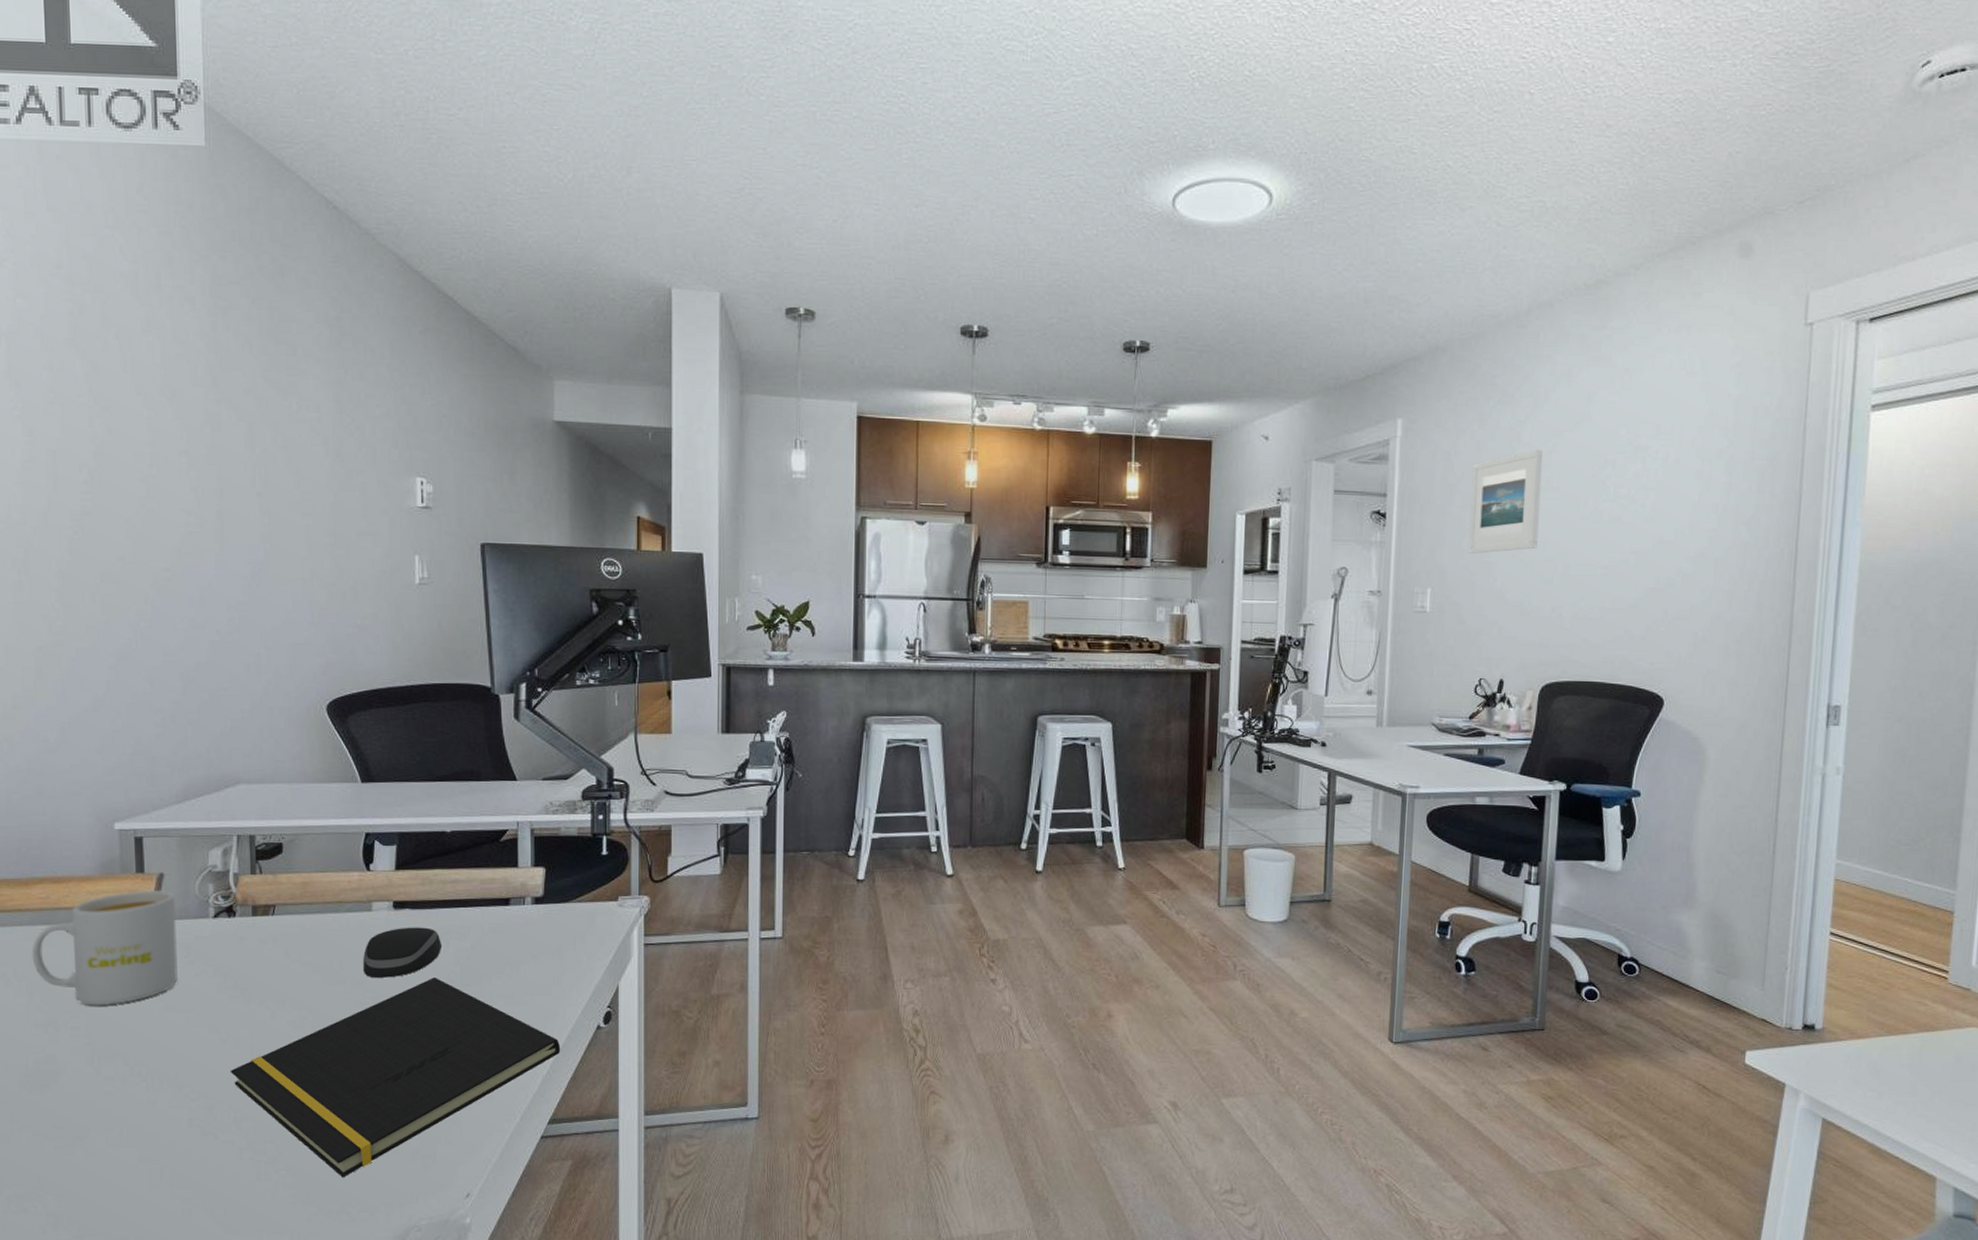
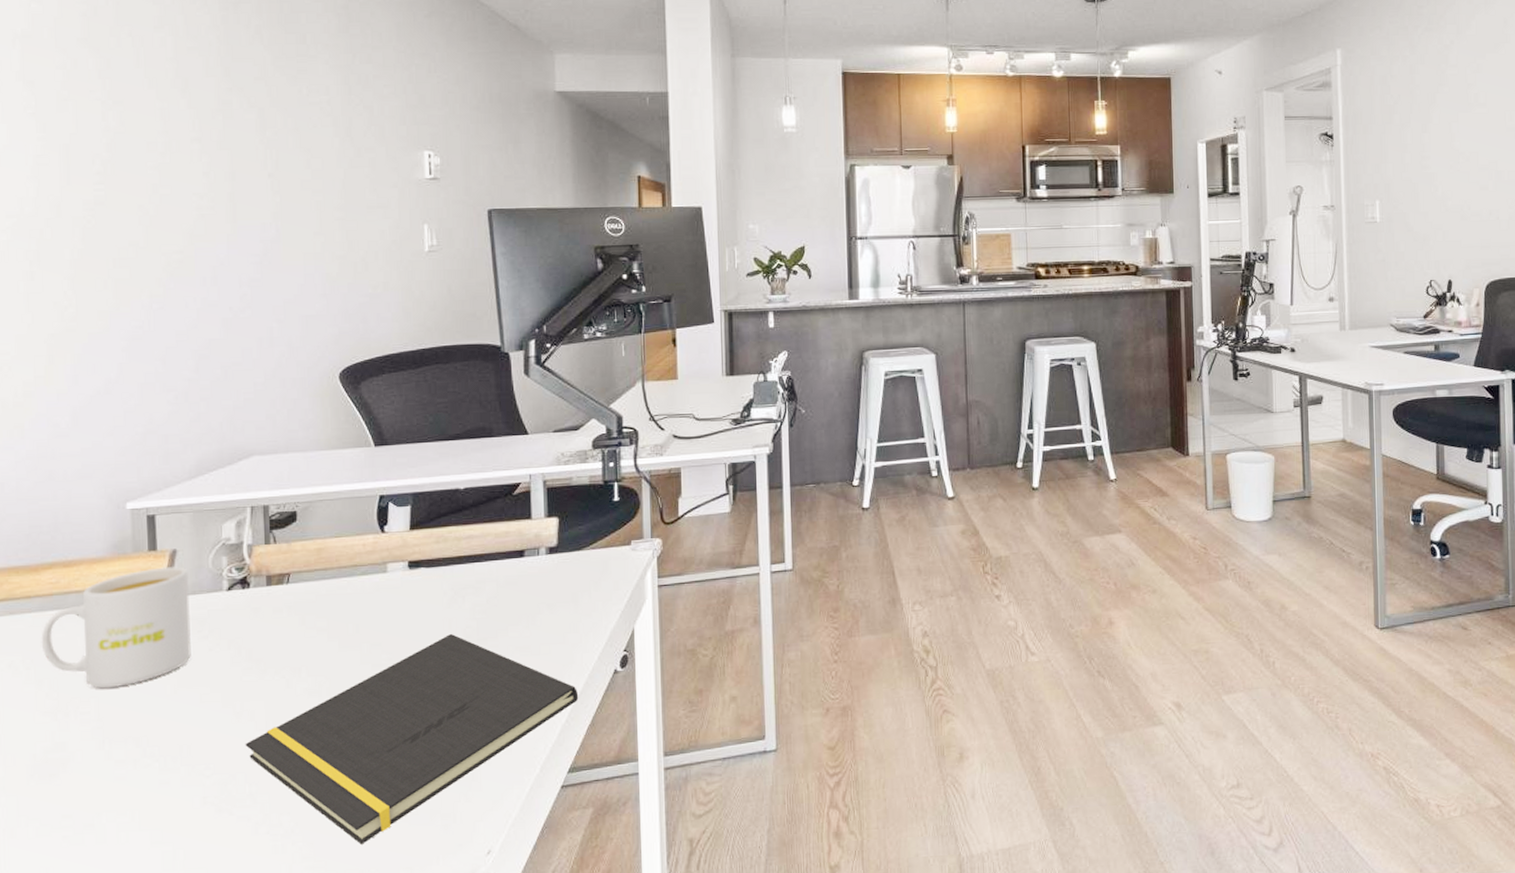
computer mouse: present [363,927,441,978] -> none [379,585,457,639]
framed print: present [1467,449,1543,554] -> none [1407,70,1471,167]

